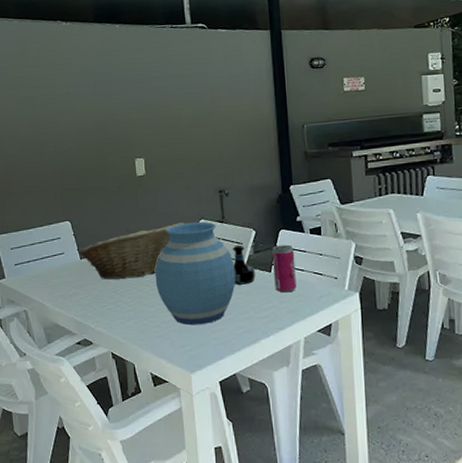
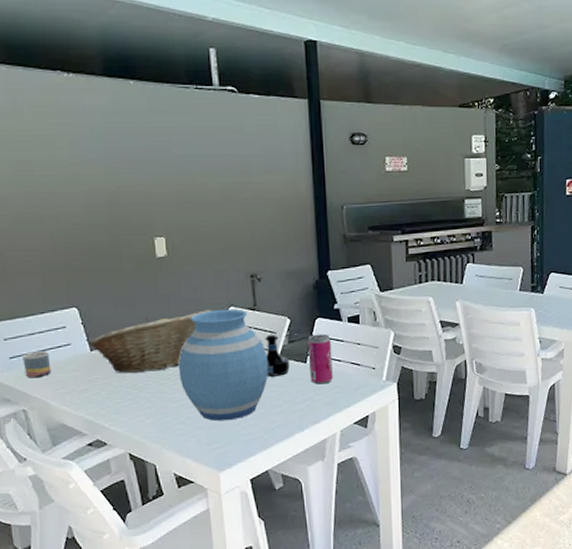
mug: none [25,259,48,283] -> present [22,351,52,378]

